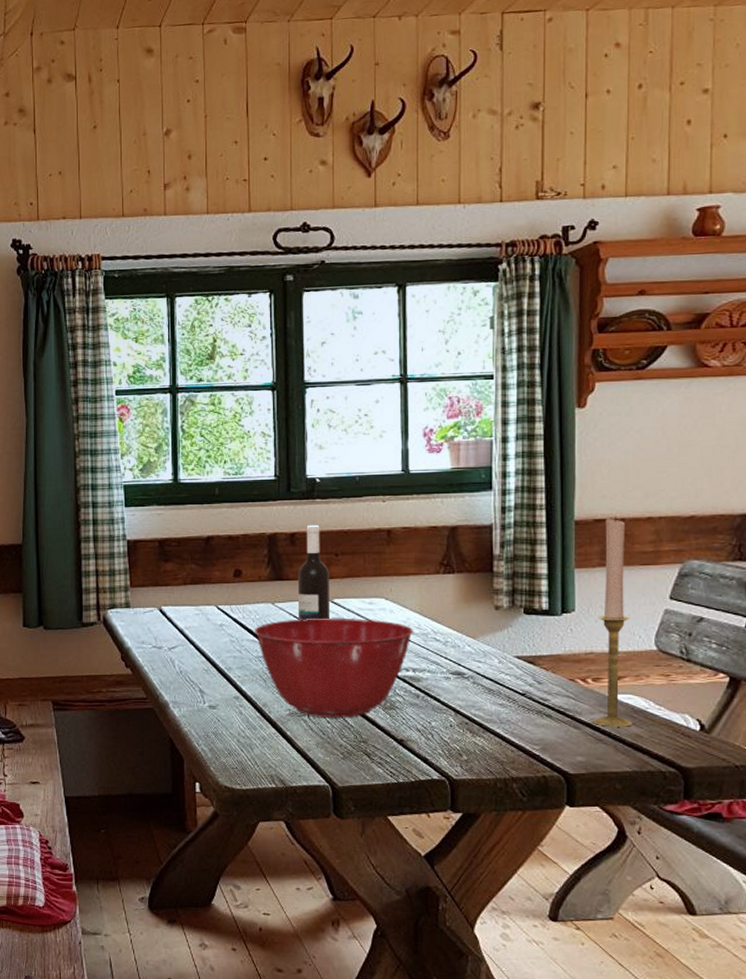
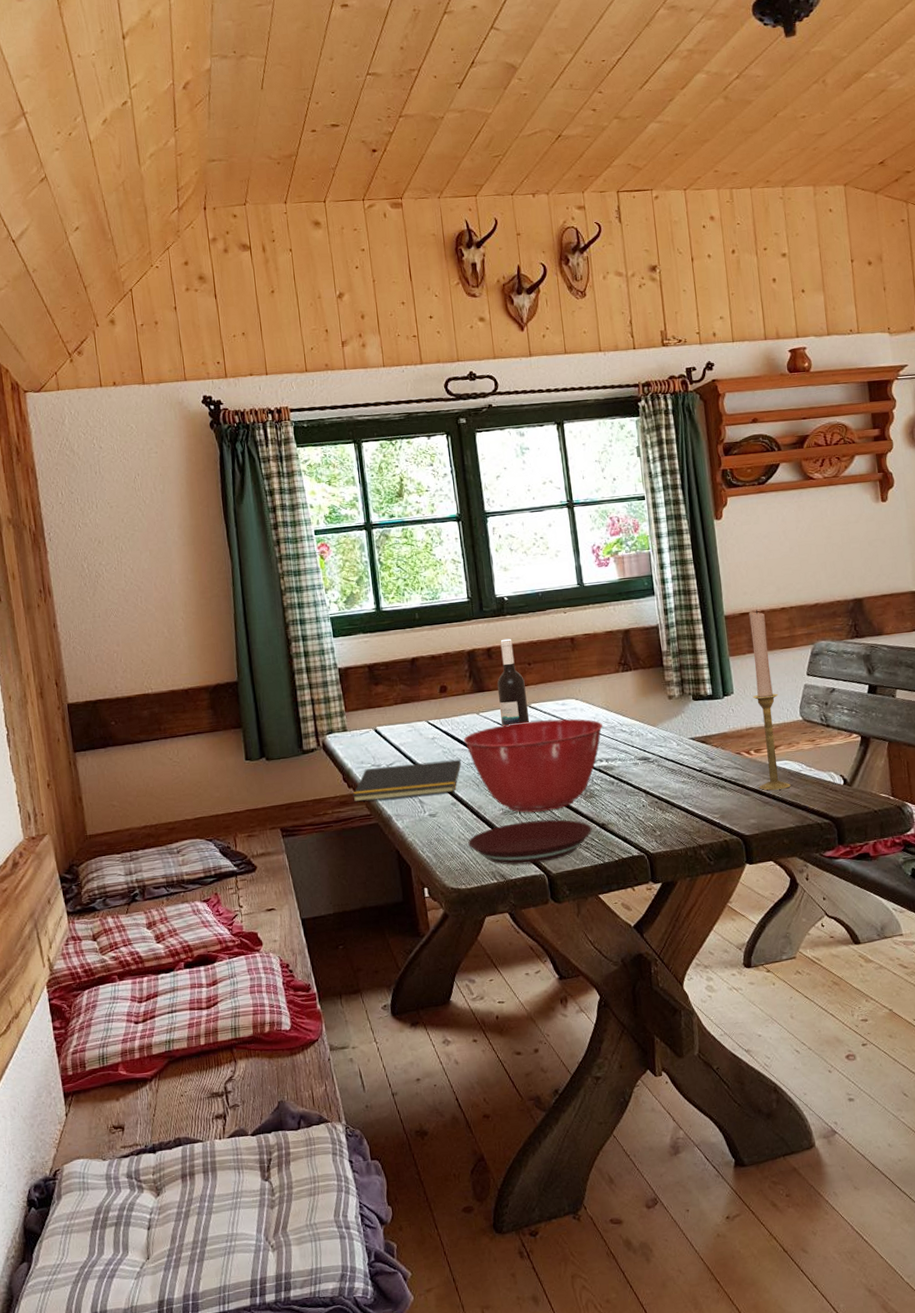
notepad: none [130,650,249,686] -> present [353,759,461,802]
plate: none [248,727,388,773] -> present [468,819,592,865]

